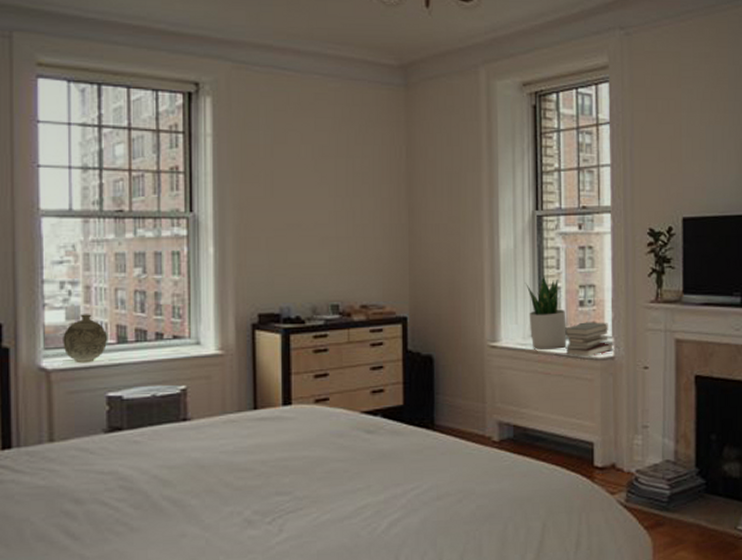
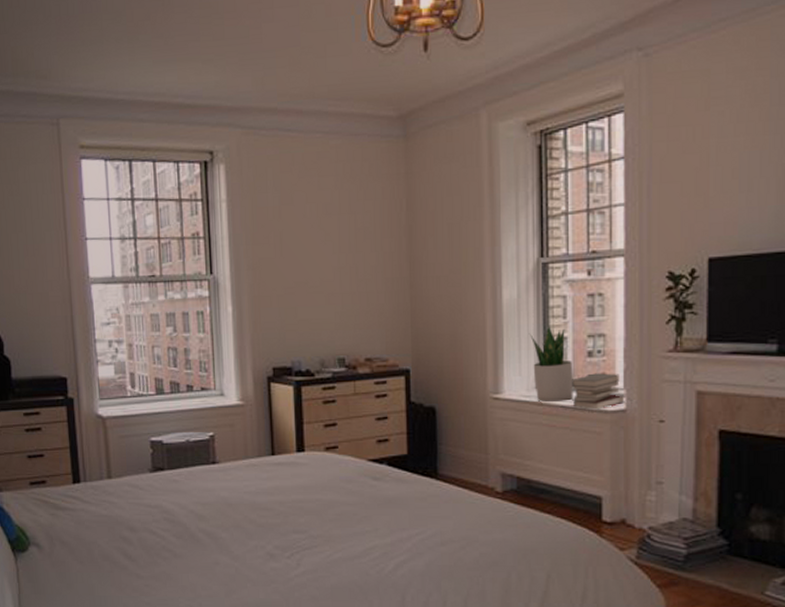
decorative vase: present [63,314,107,364] -> none [113,369,148,412]

